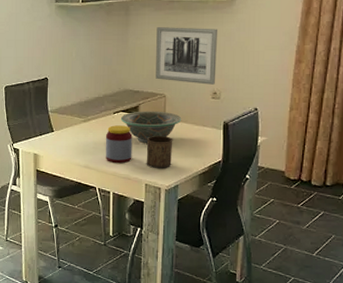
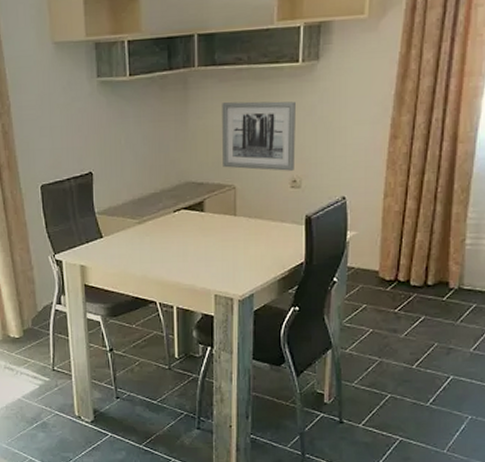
jar: present [105,125,133,164] -> none [165,225,198,272]
decorative bowl: present [120,111,182,143] -> none [182,206,256,245]
cup: present [146,135,173,168] -> none [214,235,246,275]

